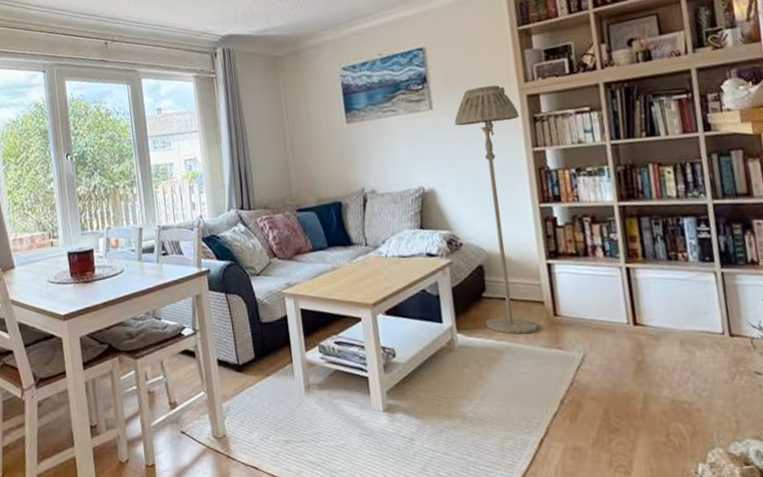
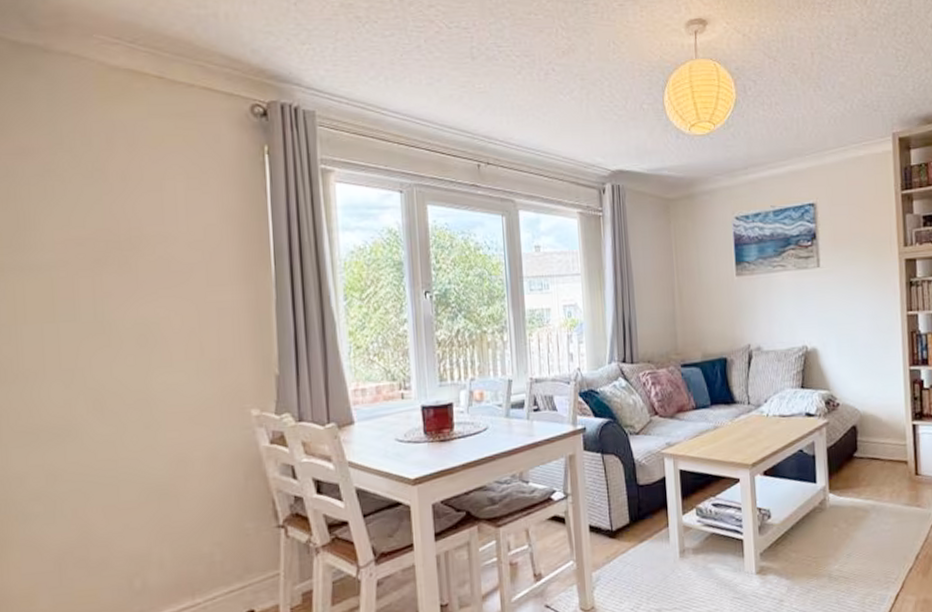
floor lamp: present [454,85,539,335] -> none [839,247,902,493]

